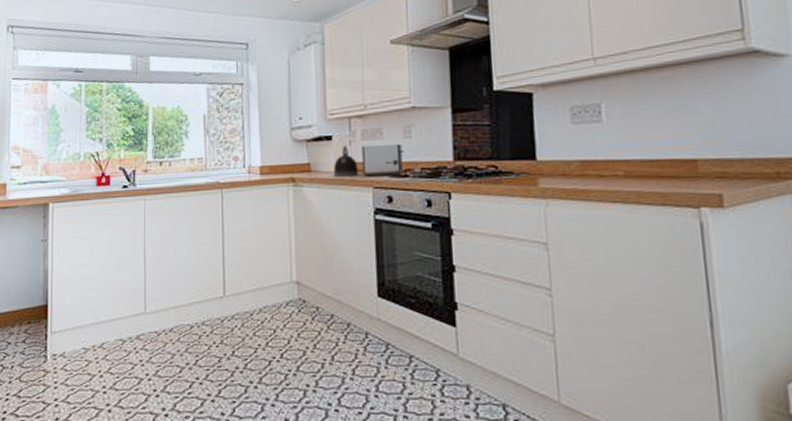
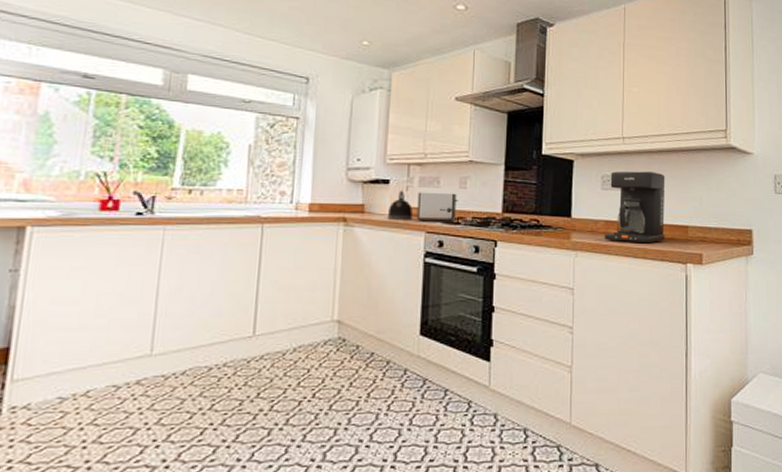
coffee maker: none [580,95,665,186] -> present [604,171,665,244]

